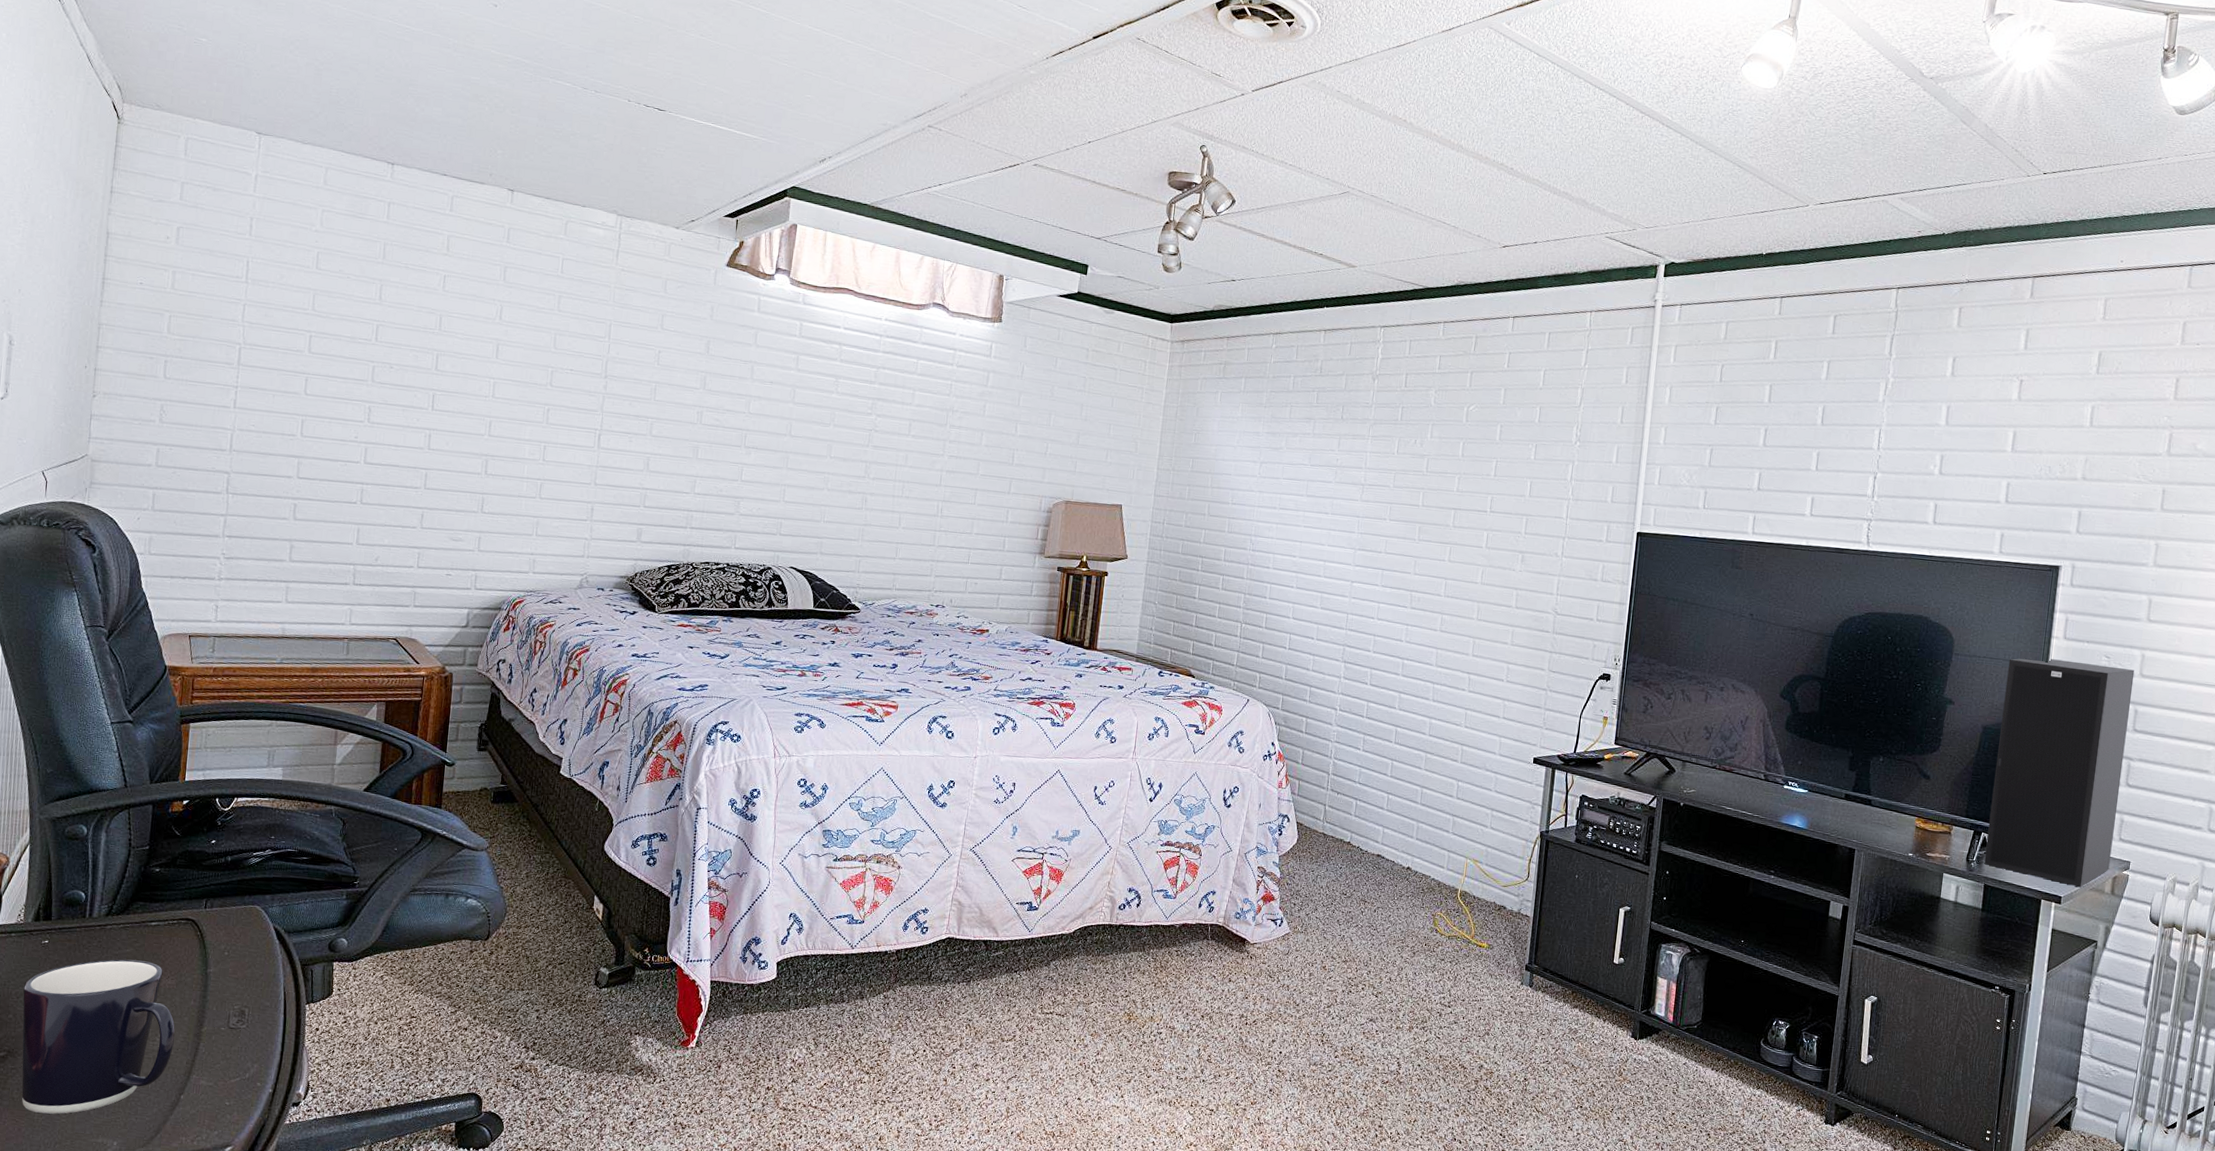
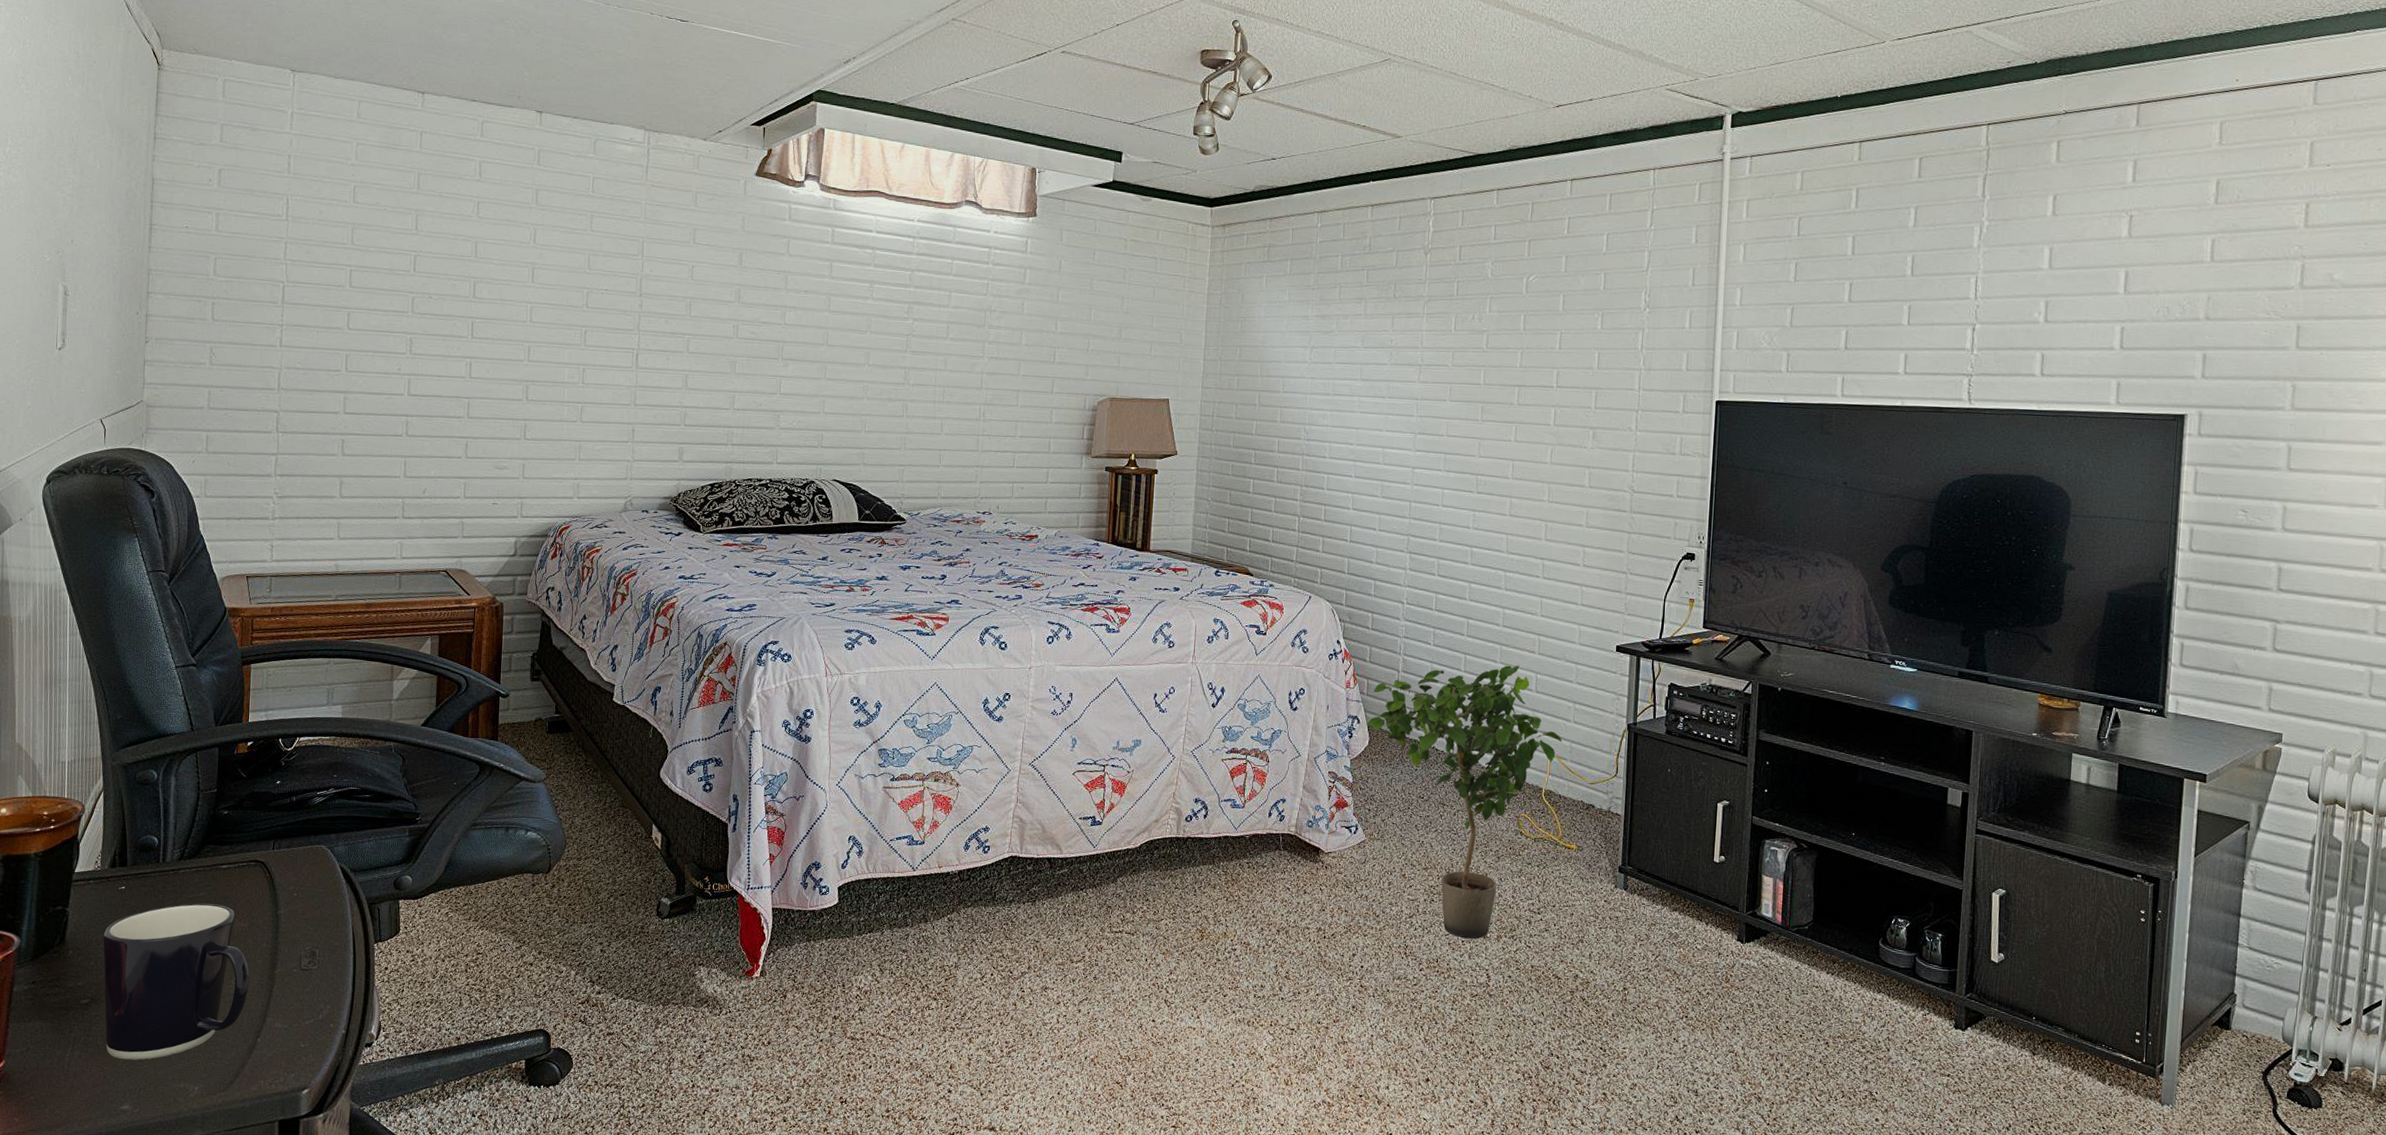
potted plant: none [1295,772,1479,1029] -> present [1366,665,1562,939]
speaker: present [1984,657,2135,888] -> none [2117,515,2276,764]

